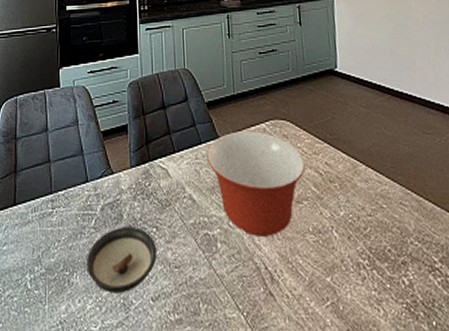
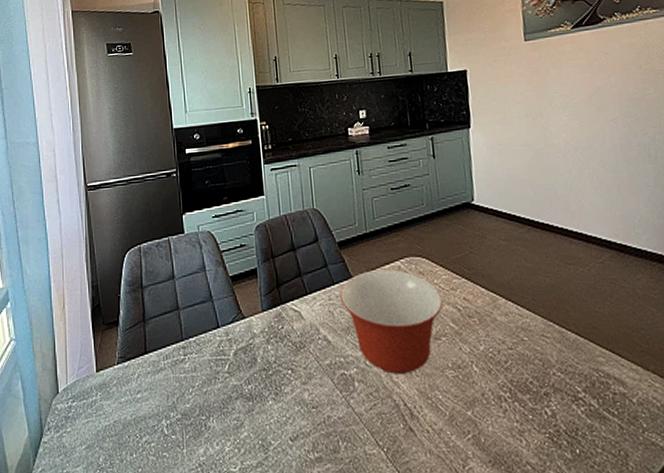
saucer: present [87,226,157,294] -> none [222,369,294,435]

